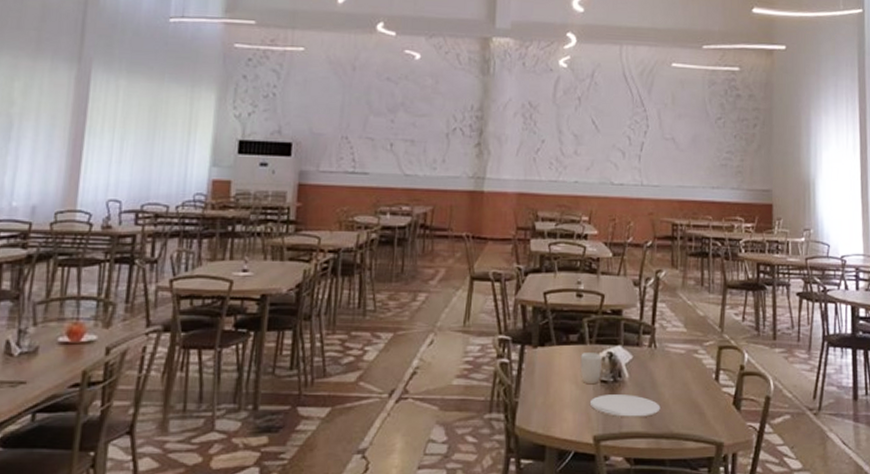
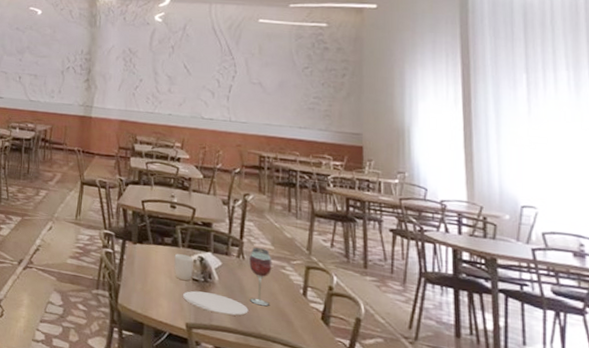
wineglass: none [661,333,685,400] -> present [249,247,272,307]

